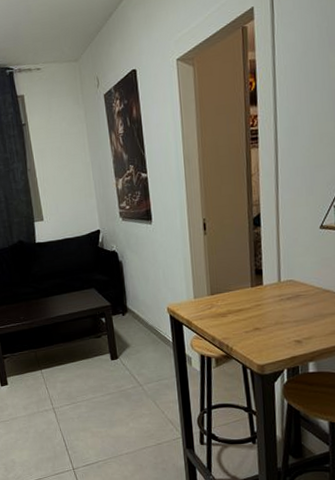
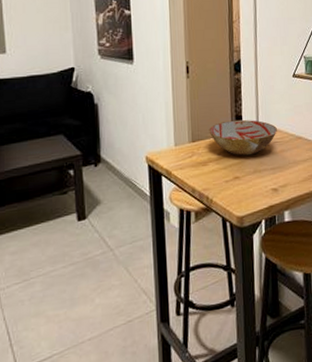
bowl: none [227,273,301,309] -> present [209,119,277,156]

